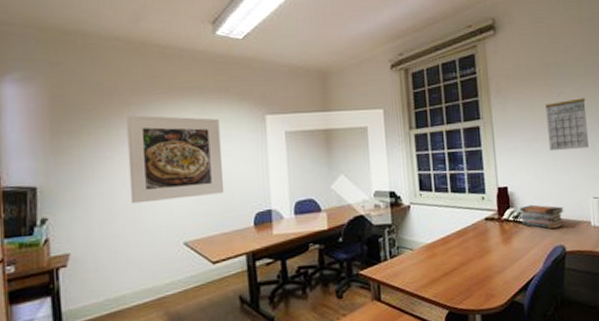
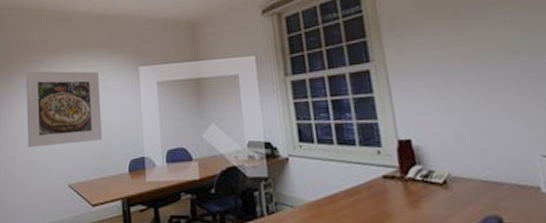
book stack: present [519,204,564,230] -> none [429,162,497,194]
calendar: present [545,94,589,151] -> none [458,28,529,97]

